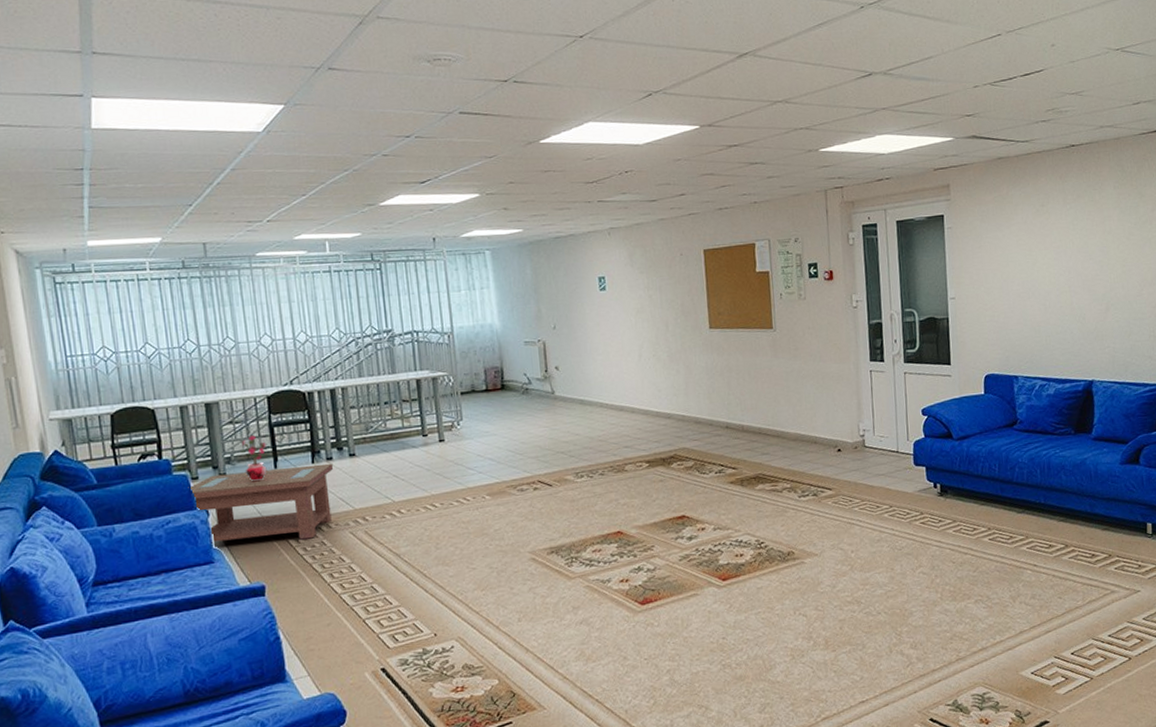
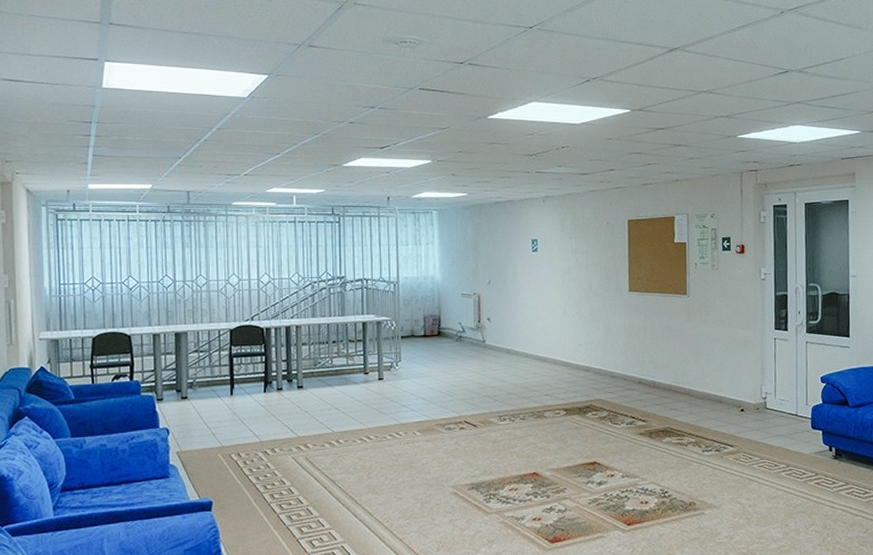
coffee table: present [188,463,334,544] -> none [153,393,283,461]
potted plant: present [240,436,267,482] -> none [202,364,225,406]

